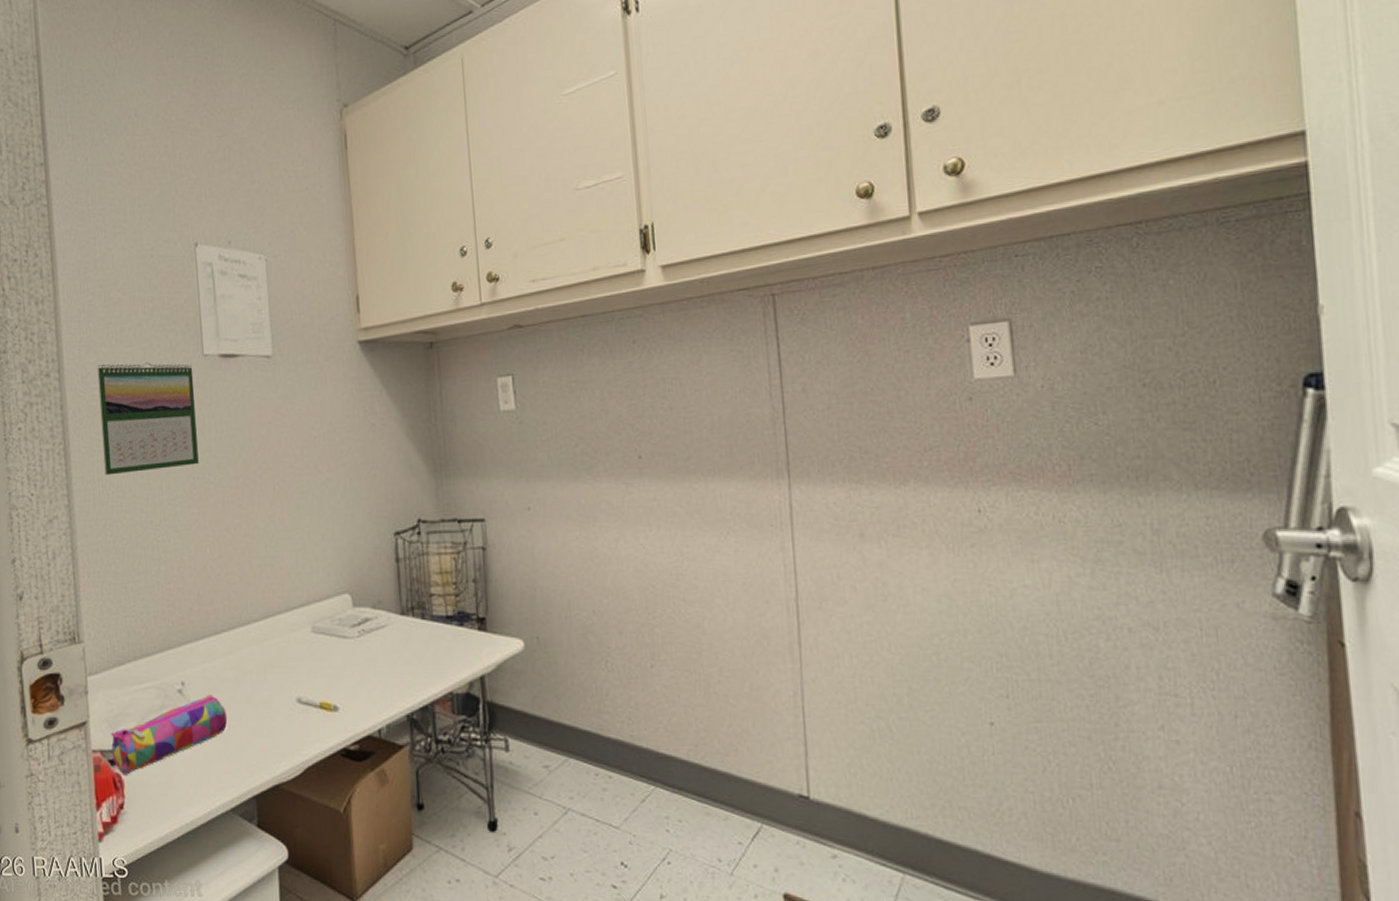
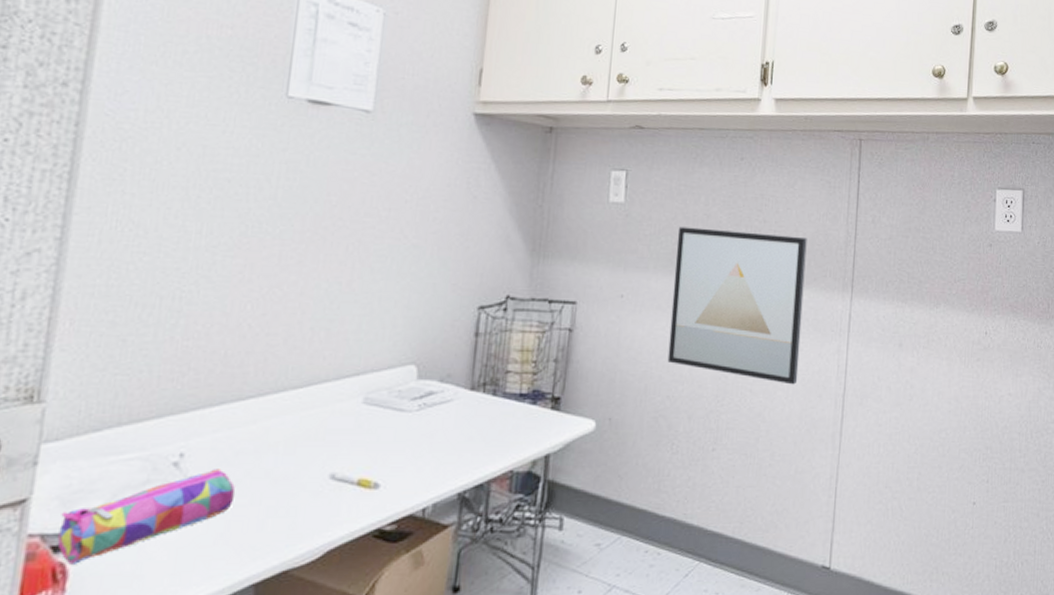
calendar: present [97,362,199,476] -> none [123,83,271,212]
wall art: none [576,420,738,591] -> present [667,226,807,385]

